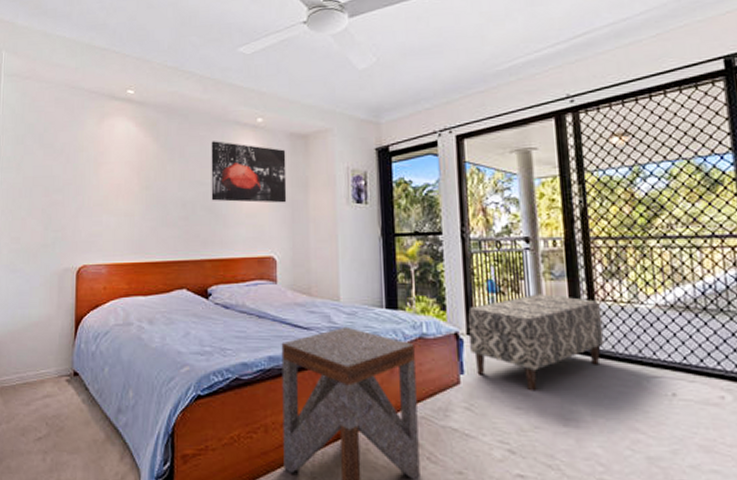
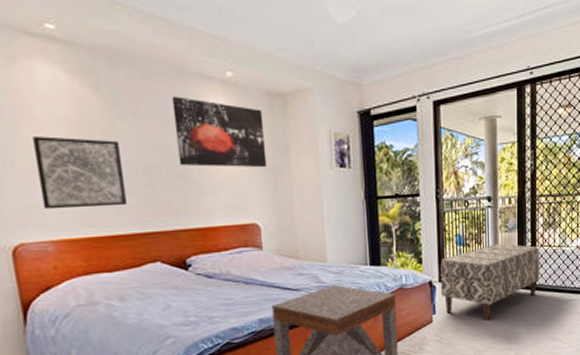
wall art: none [104,176,167,237] -> present [32,136,127,210]

